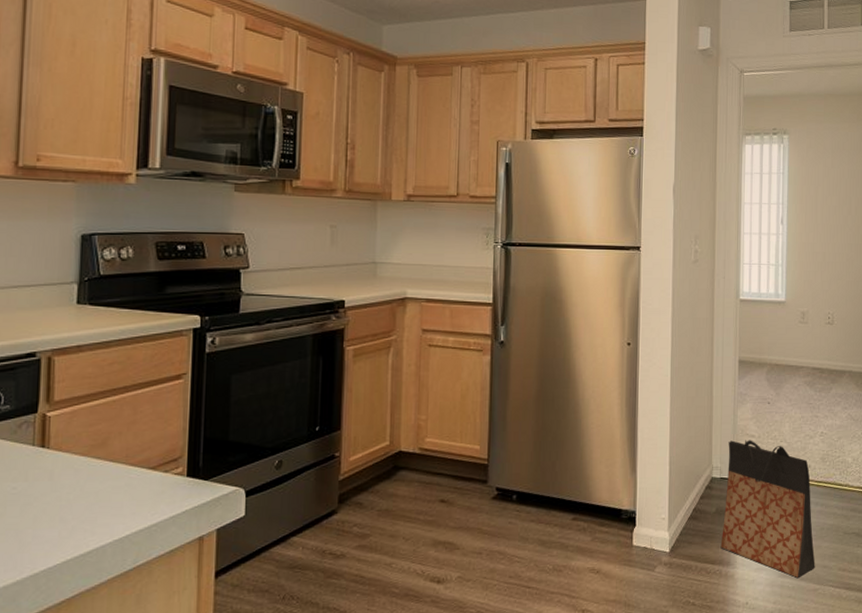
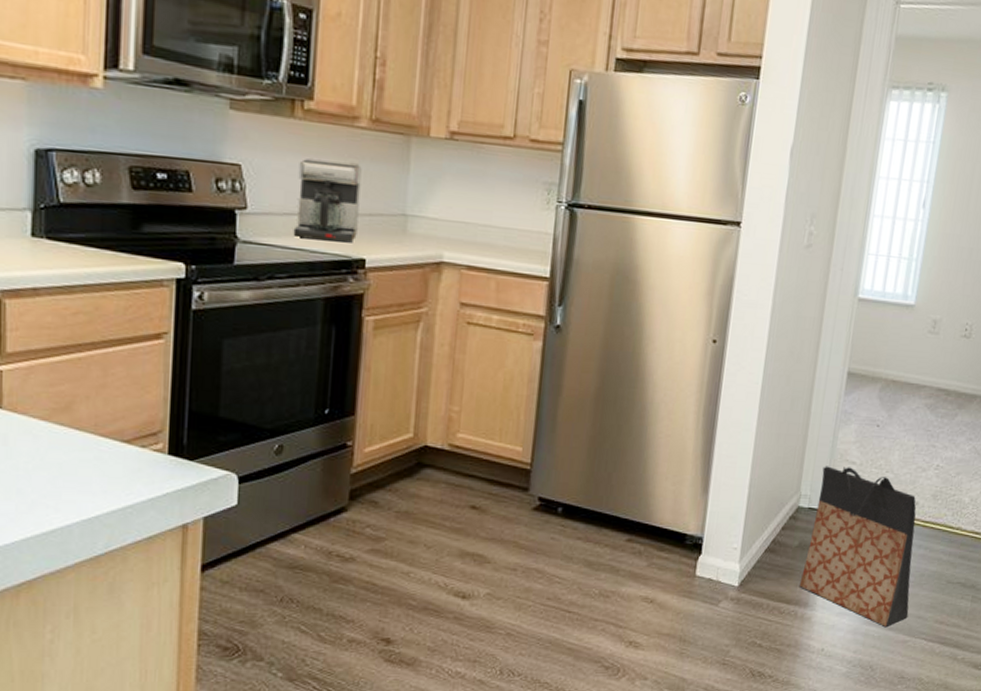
coffee maker: none [286,225,339,288] -> present [293,159,362,243]

